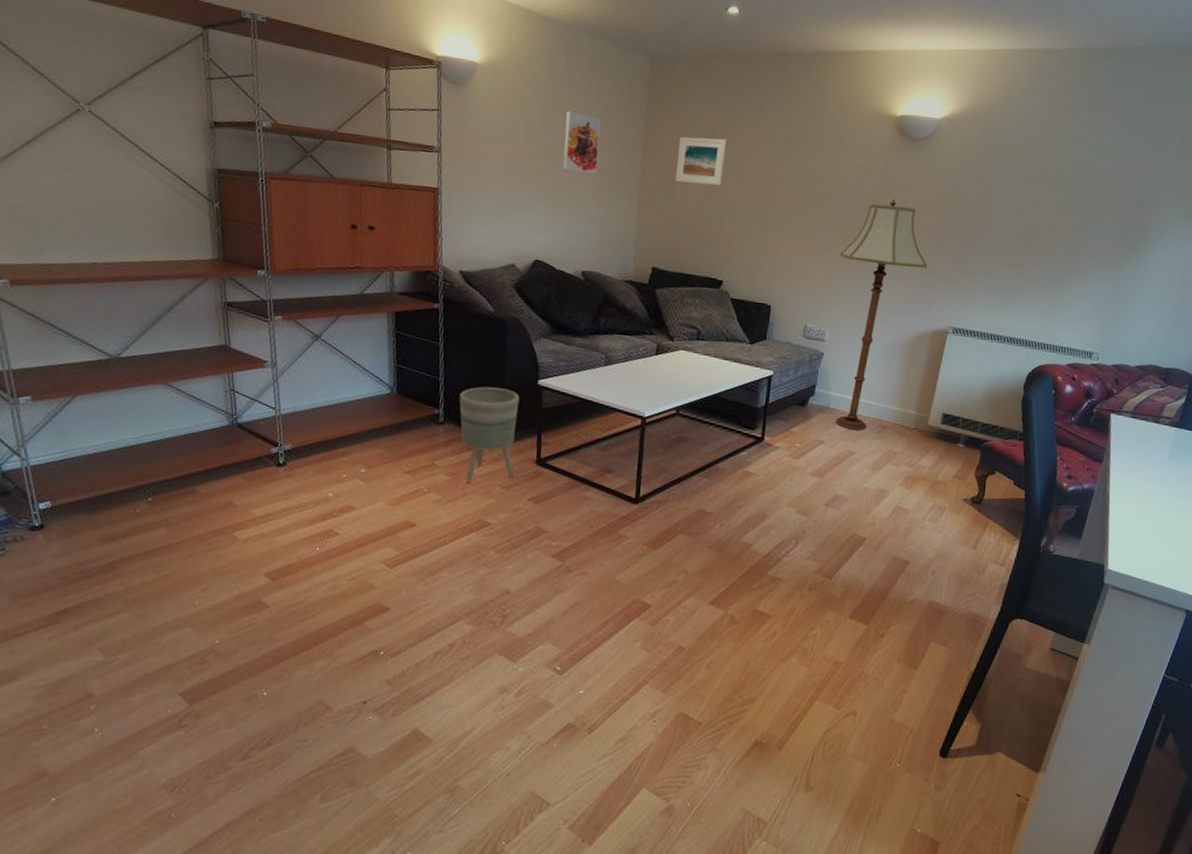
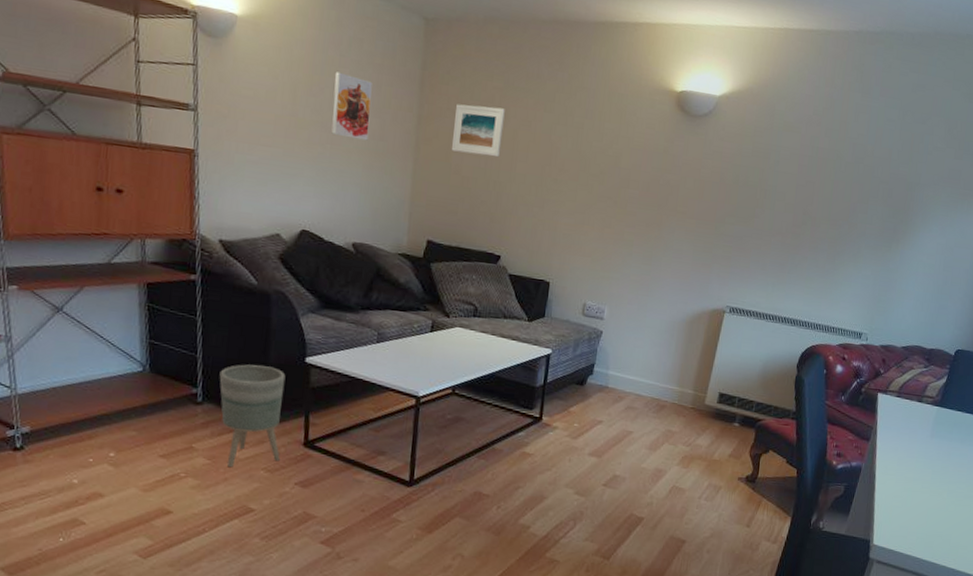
floor lamp: present [835,198,928,431] -> none [614,175,706,411]

